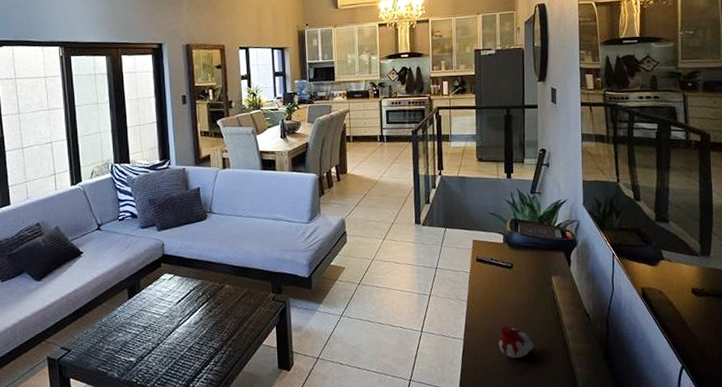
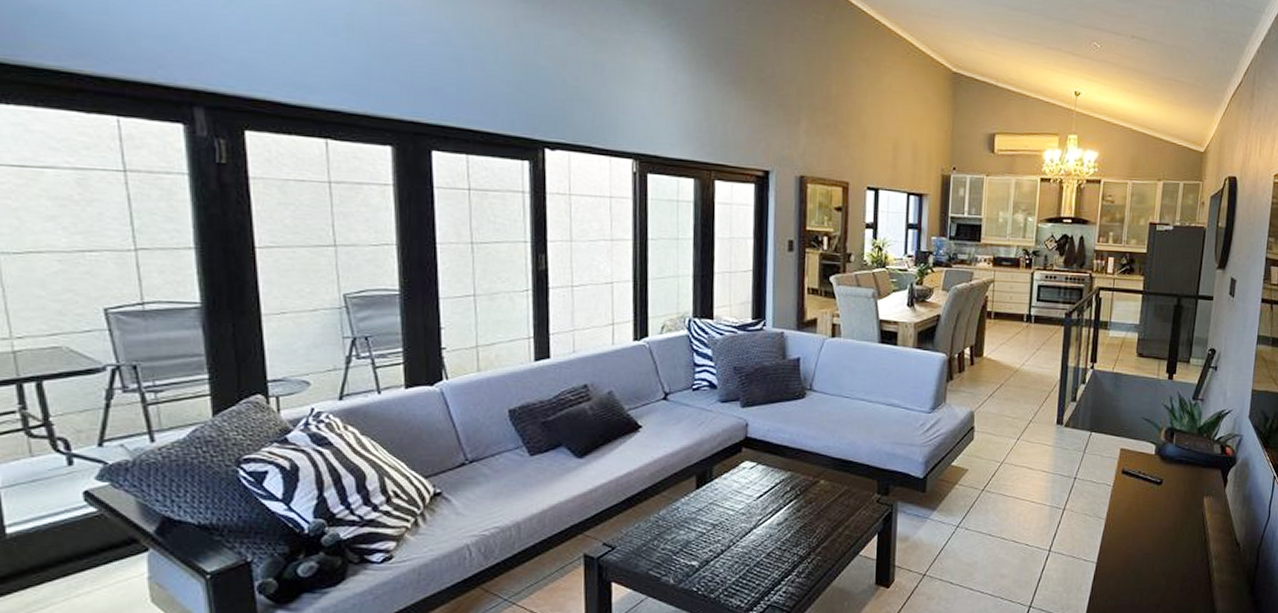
candle: present [497,326,534,359] -> none [1134,550,1175,588]

